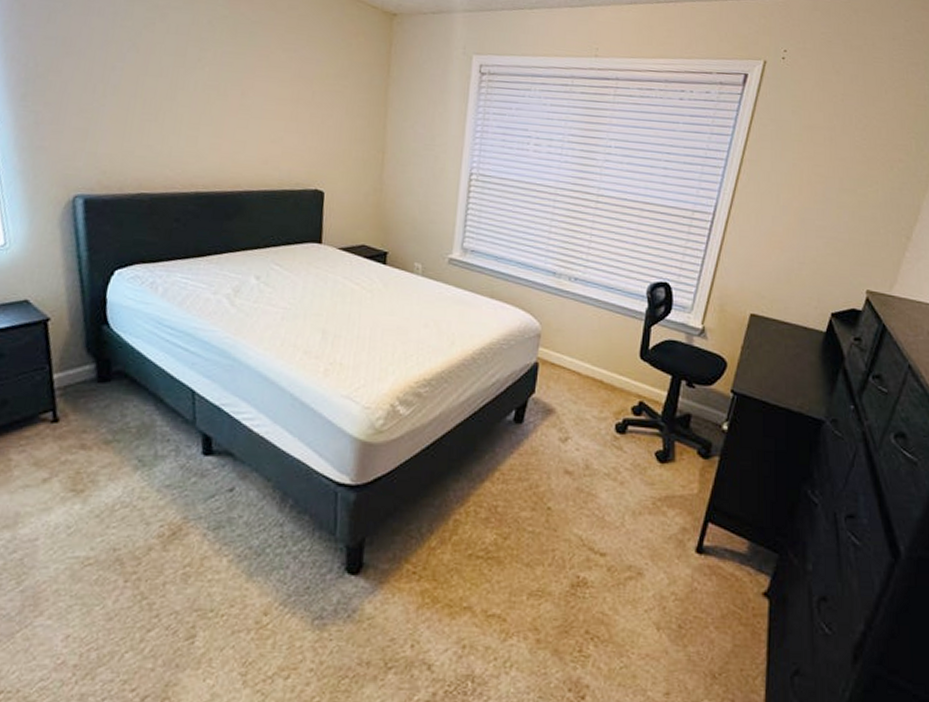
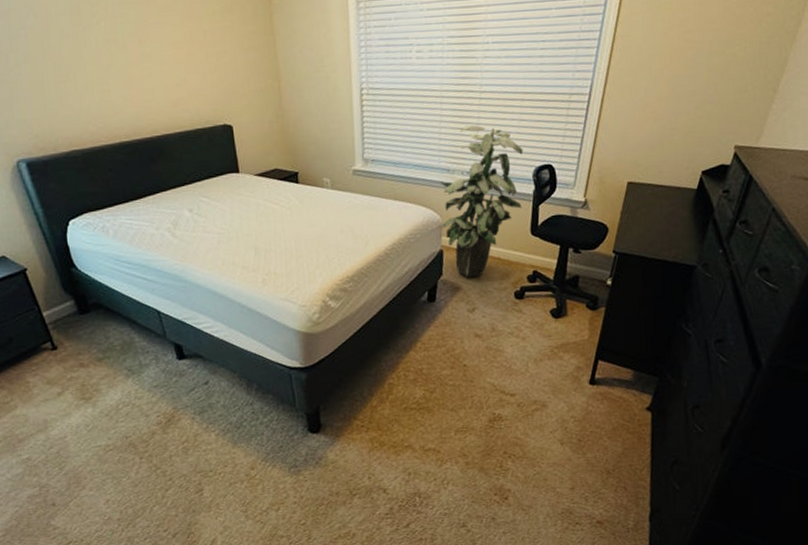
indoor plant: none [539,228,638,400] -> present [440,125,523,278]

